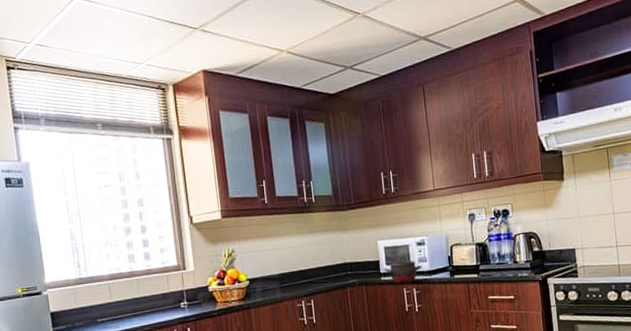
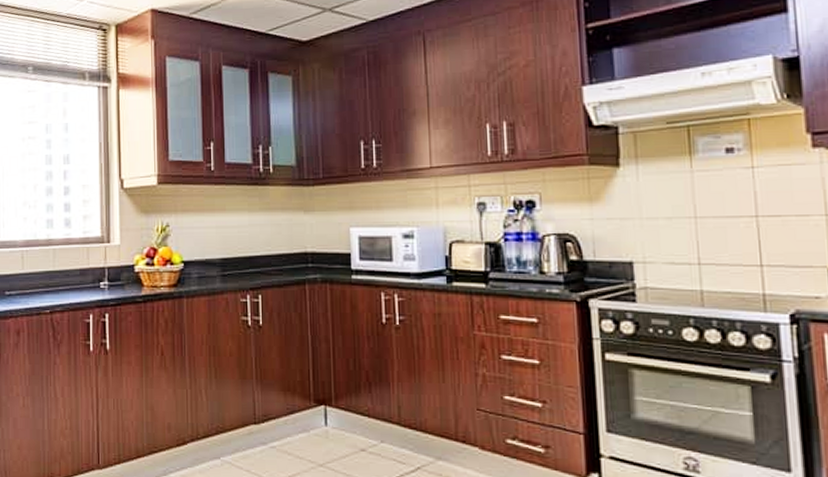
cooking pot: present [384,257,422,285] -> none [357,251,408,287]

